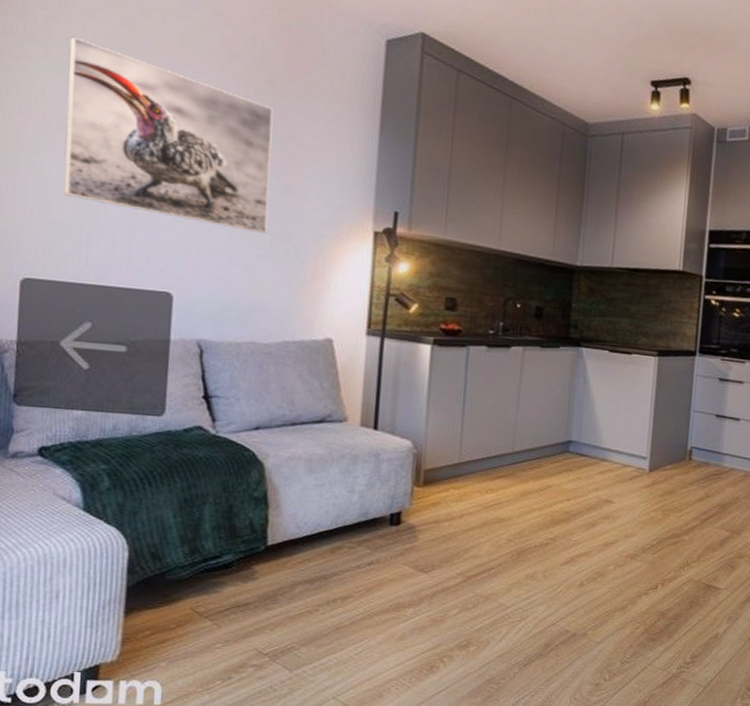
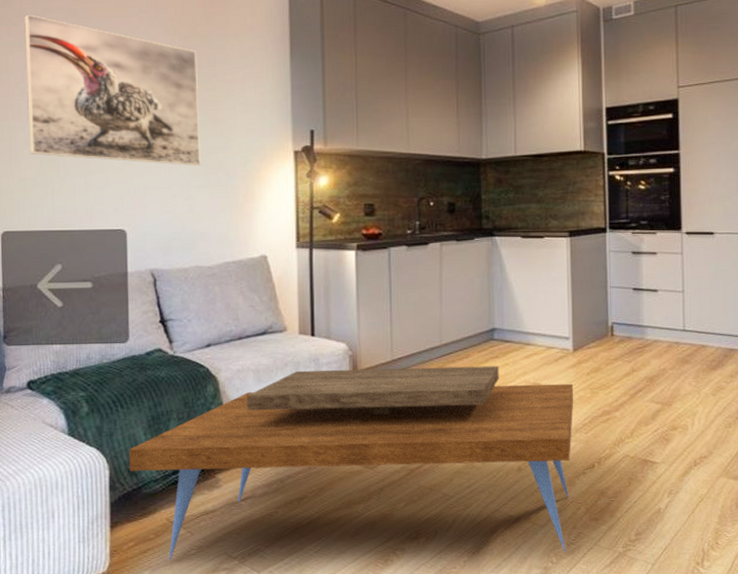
coffee table: none [153,464,646,671] -> present [129,366,574,561]

